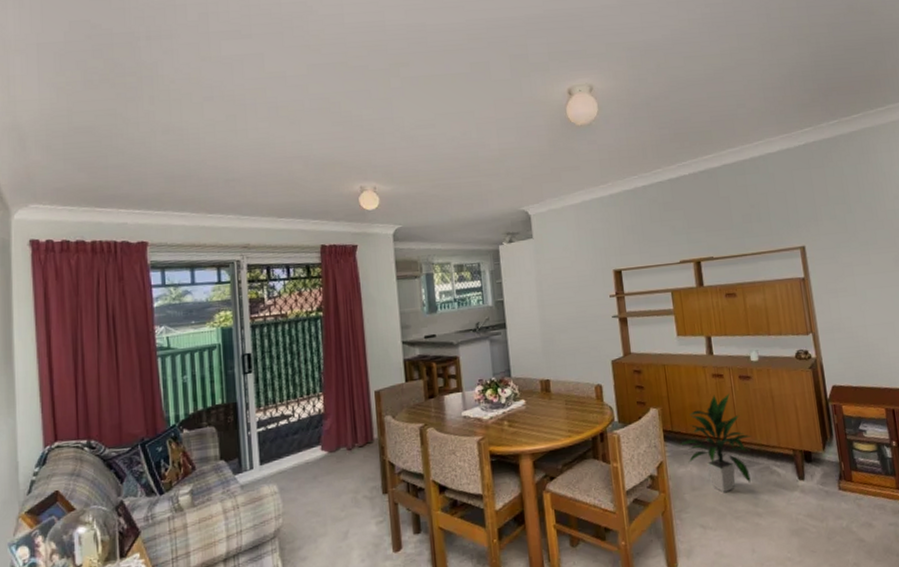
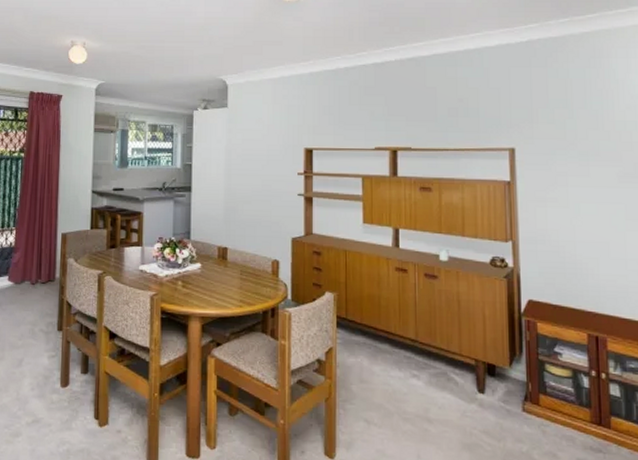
indoor plant: present [680,393,752,493] -> none [352,289,432,392]

